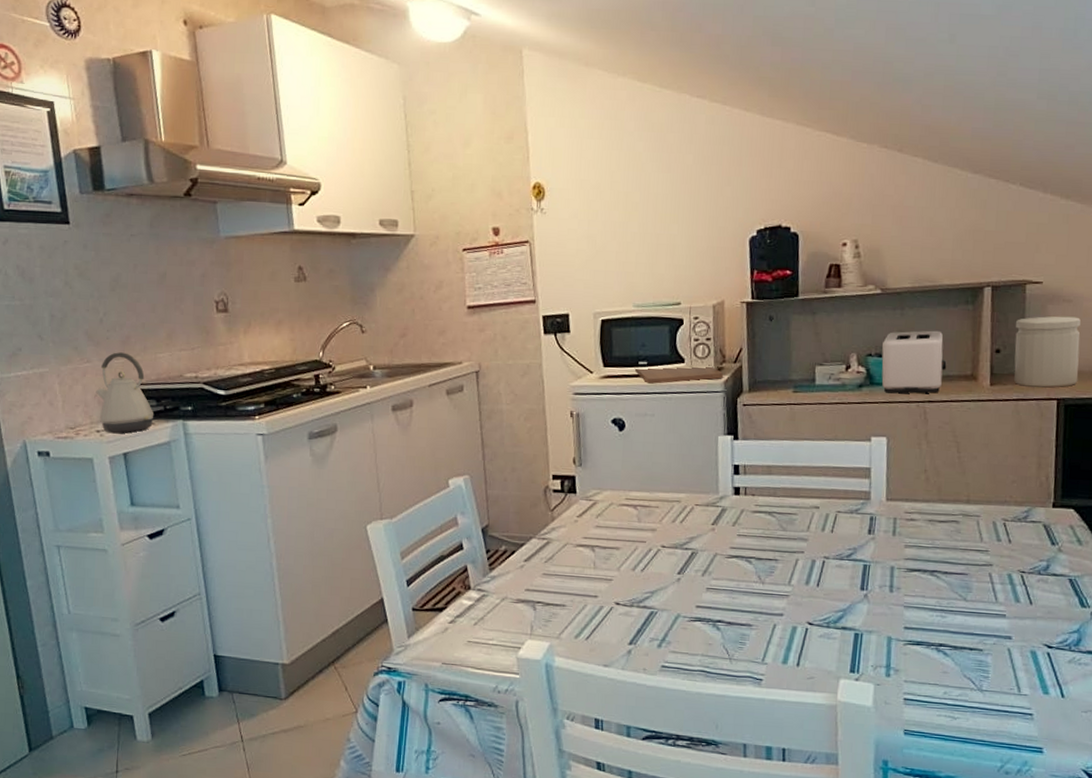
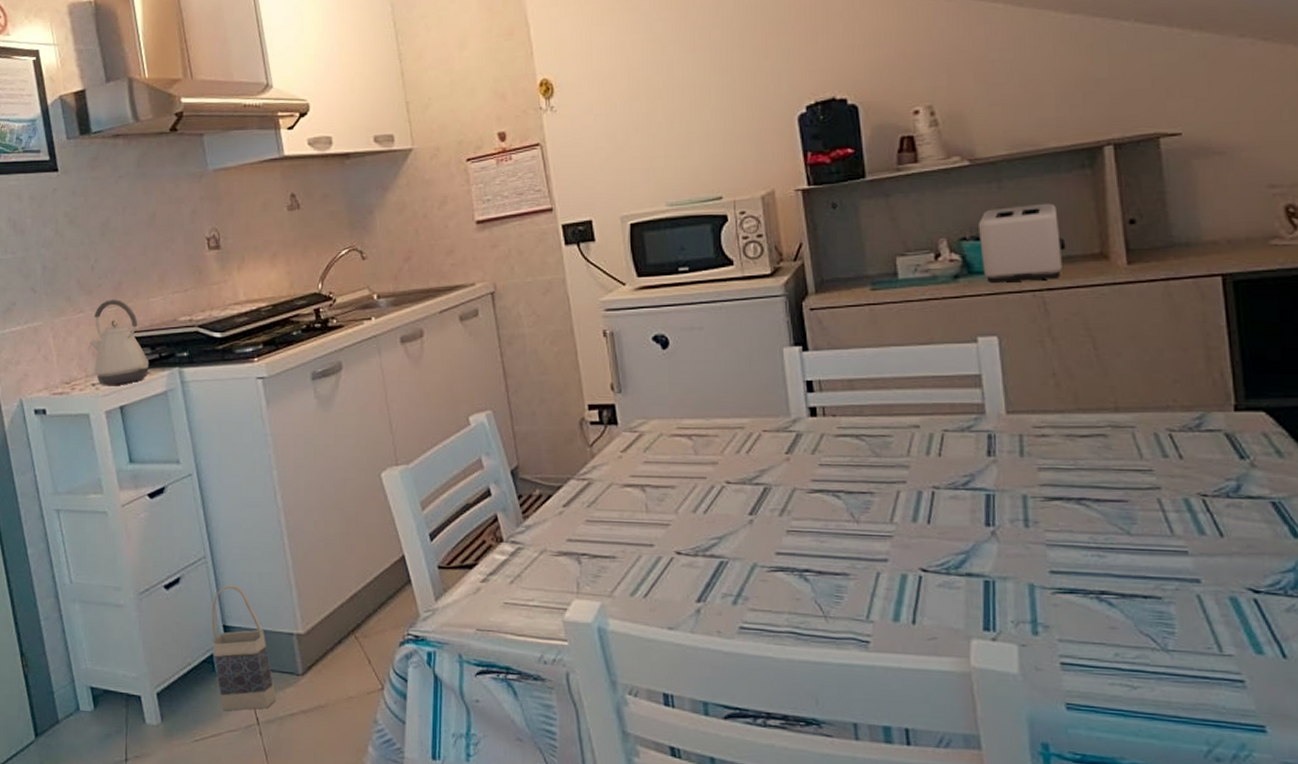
bag: none [203,619,260,730] -> present [212,584,276,711]
cutting board: present [634,365,723,385] -> none [674,265,782,294]
jar: present [1014,316,1081,388] -> none [1151,171,1248,262]

